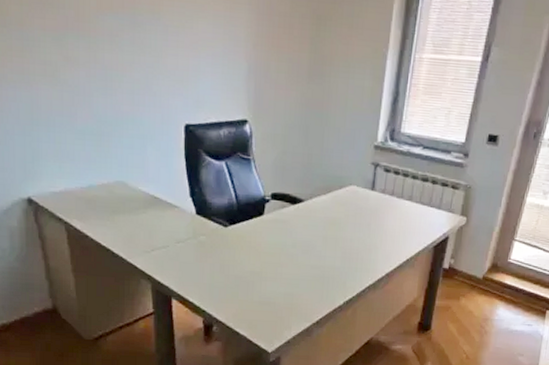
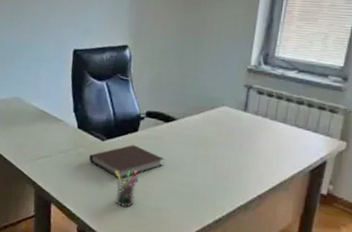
notebook: none [211,230,293,266] -> present [89,145,165,178]
pen holder: none [240,256,267,296] -> present [114,170,139,207]

